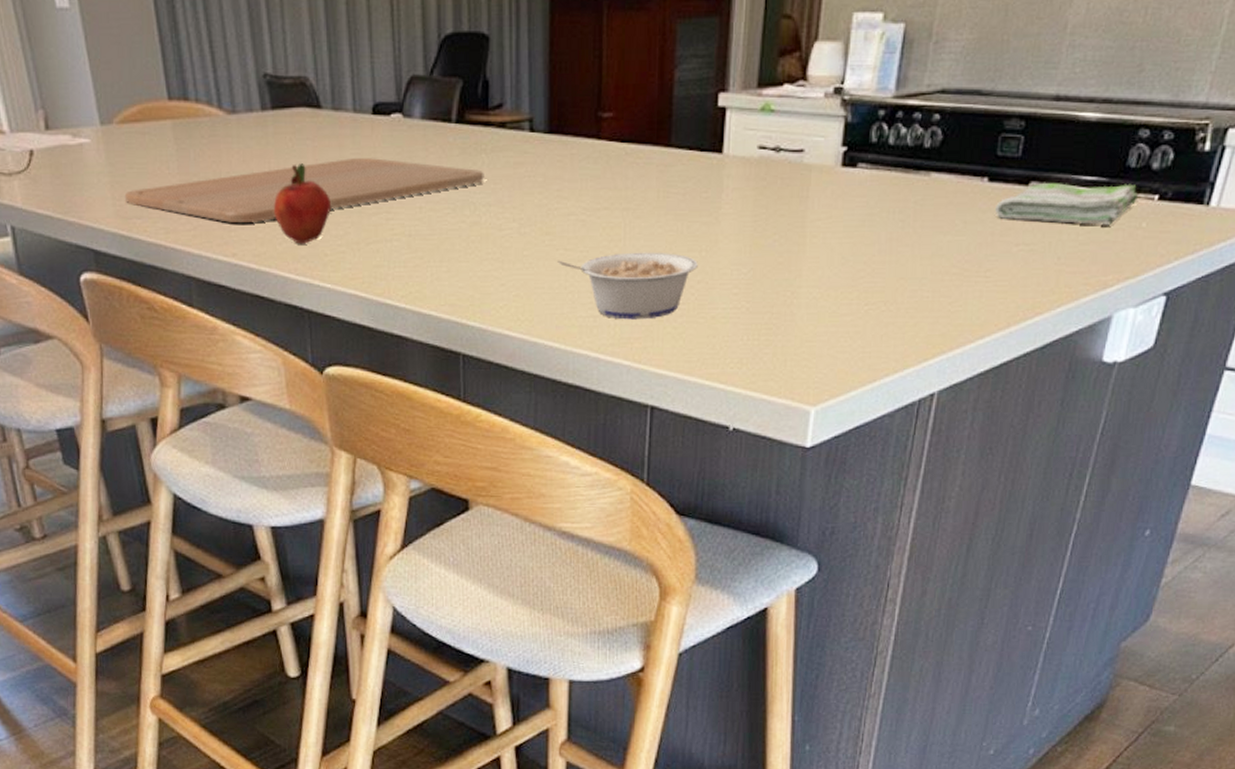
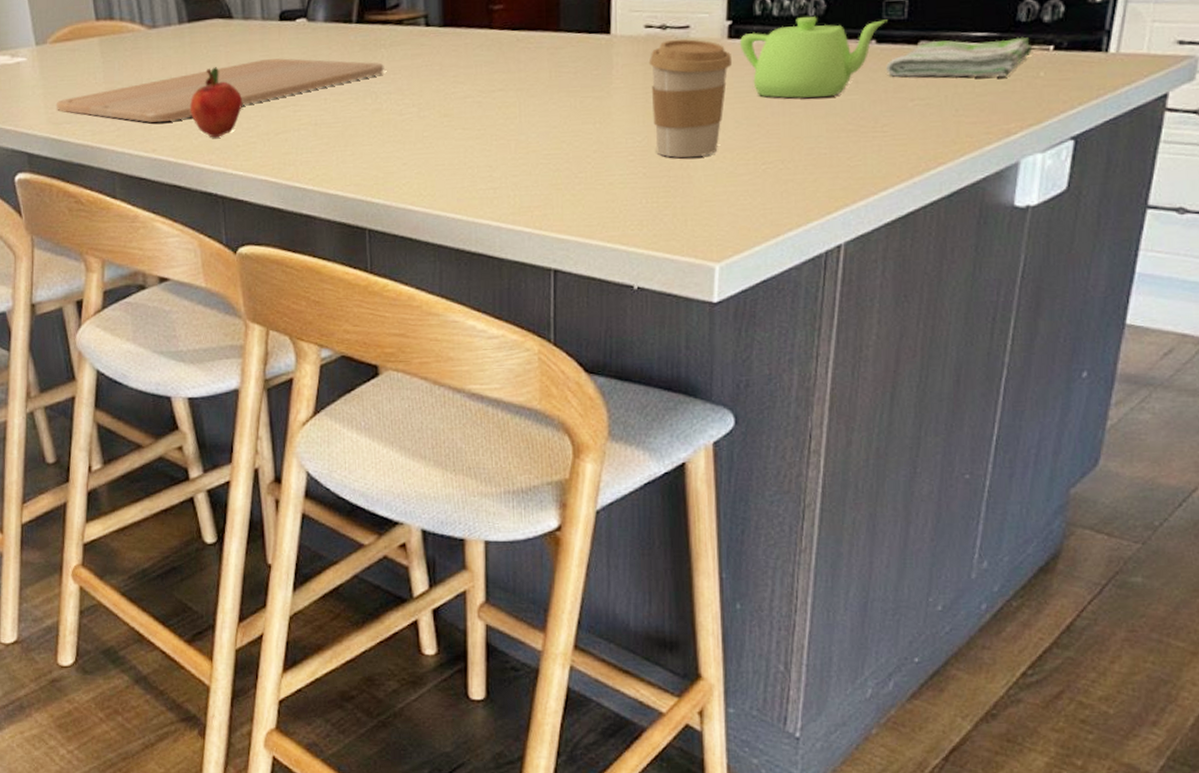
legume: present [557,252,698,320] -> none [456,126,593,190]
coffee cup: none [759,163,843,293] -> present [648,39,731,158]
teapot: none [853,147,1002,237] -> present [740,16,887,99]

